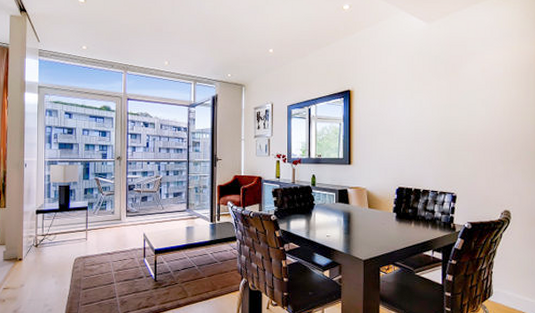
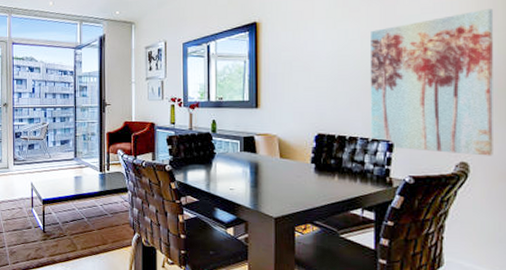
wall art: none [439,89,527,205] -> present [370,9,493,156]

